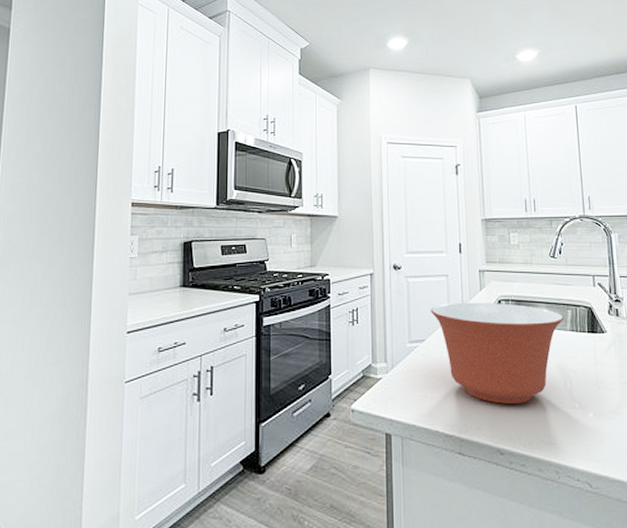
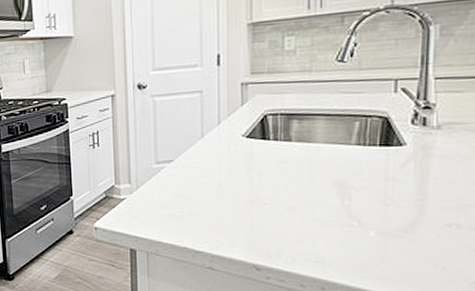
mixing bowl: present [430,302,564,404] -> none [180,118,348,222]

